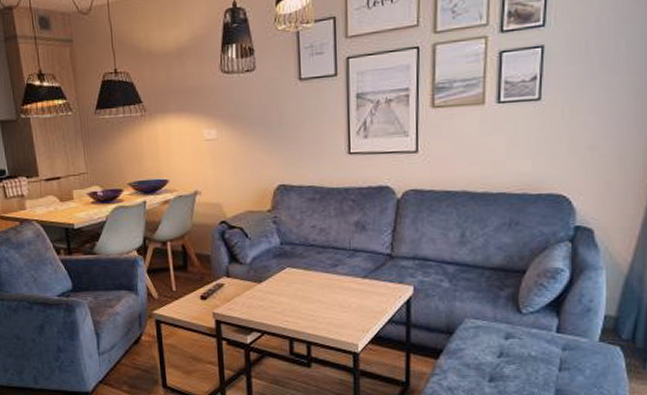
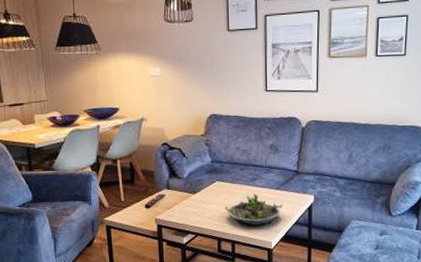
succulent planter: none [297,282,372,323] -> present [224,192,283,225]

